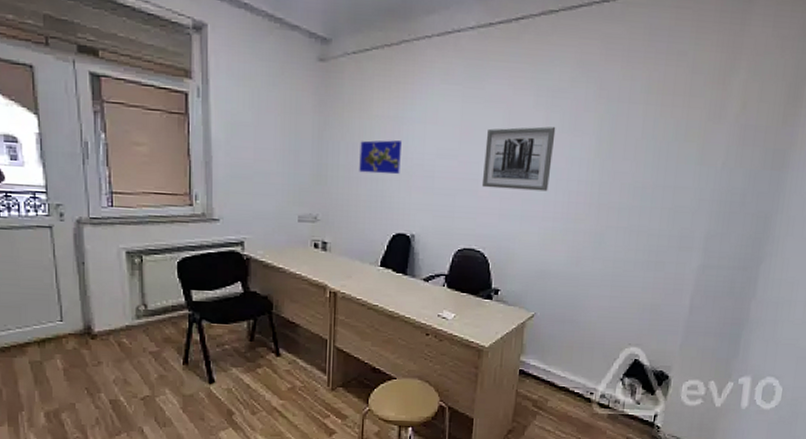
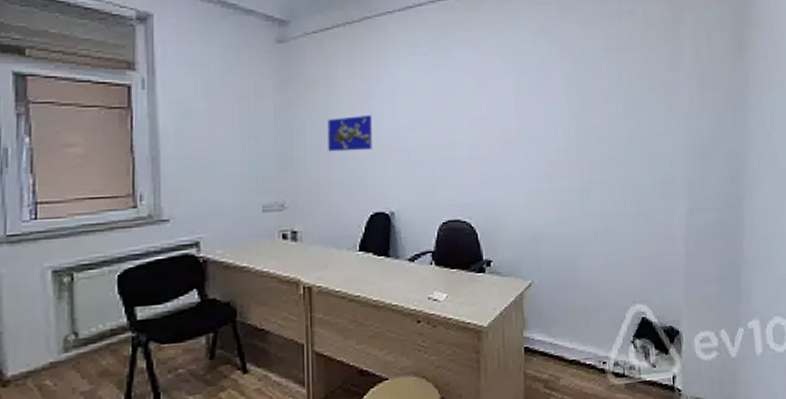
wall art: present [481,126,556,192] -> none [458,89,528,155]

